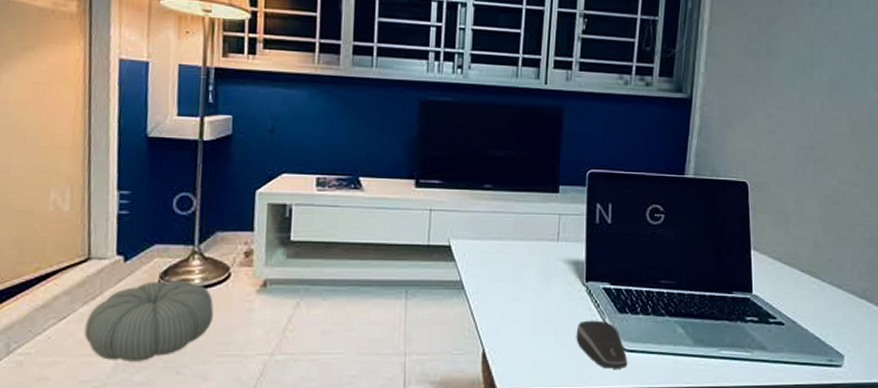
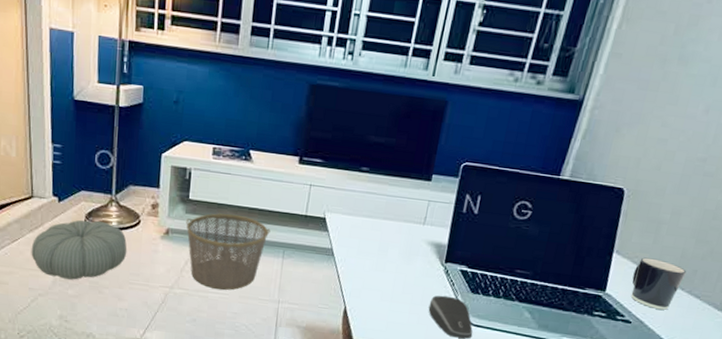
basket: none [287,253,389,348] -> present [186,213,271,290]
mug: none [775,251,823,305] -> present [631,257,687,310]

